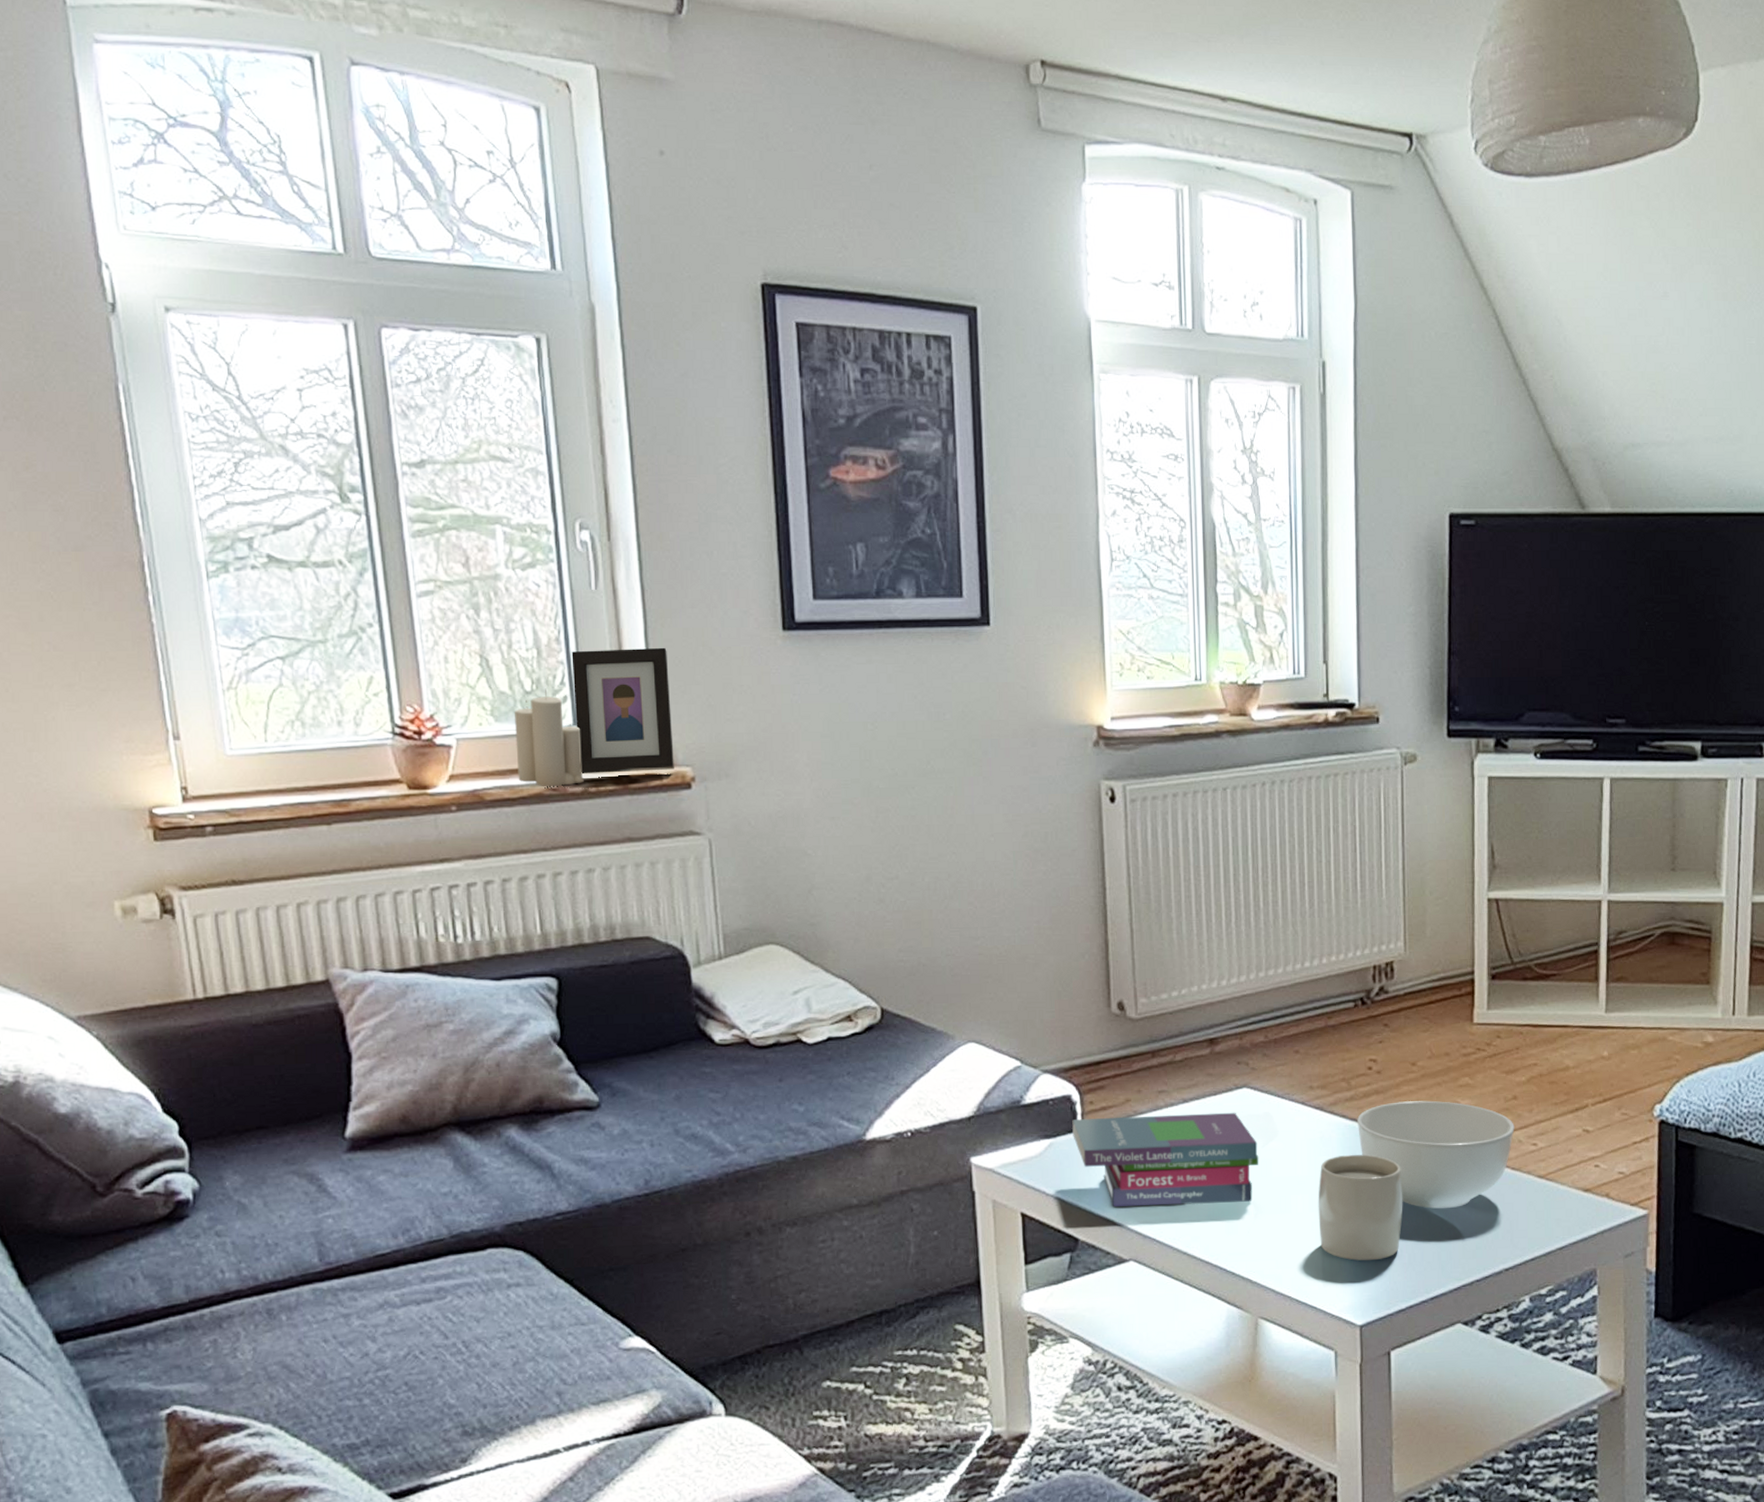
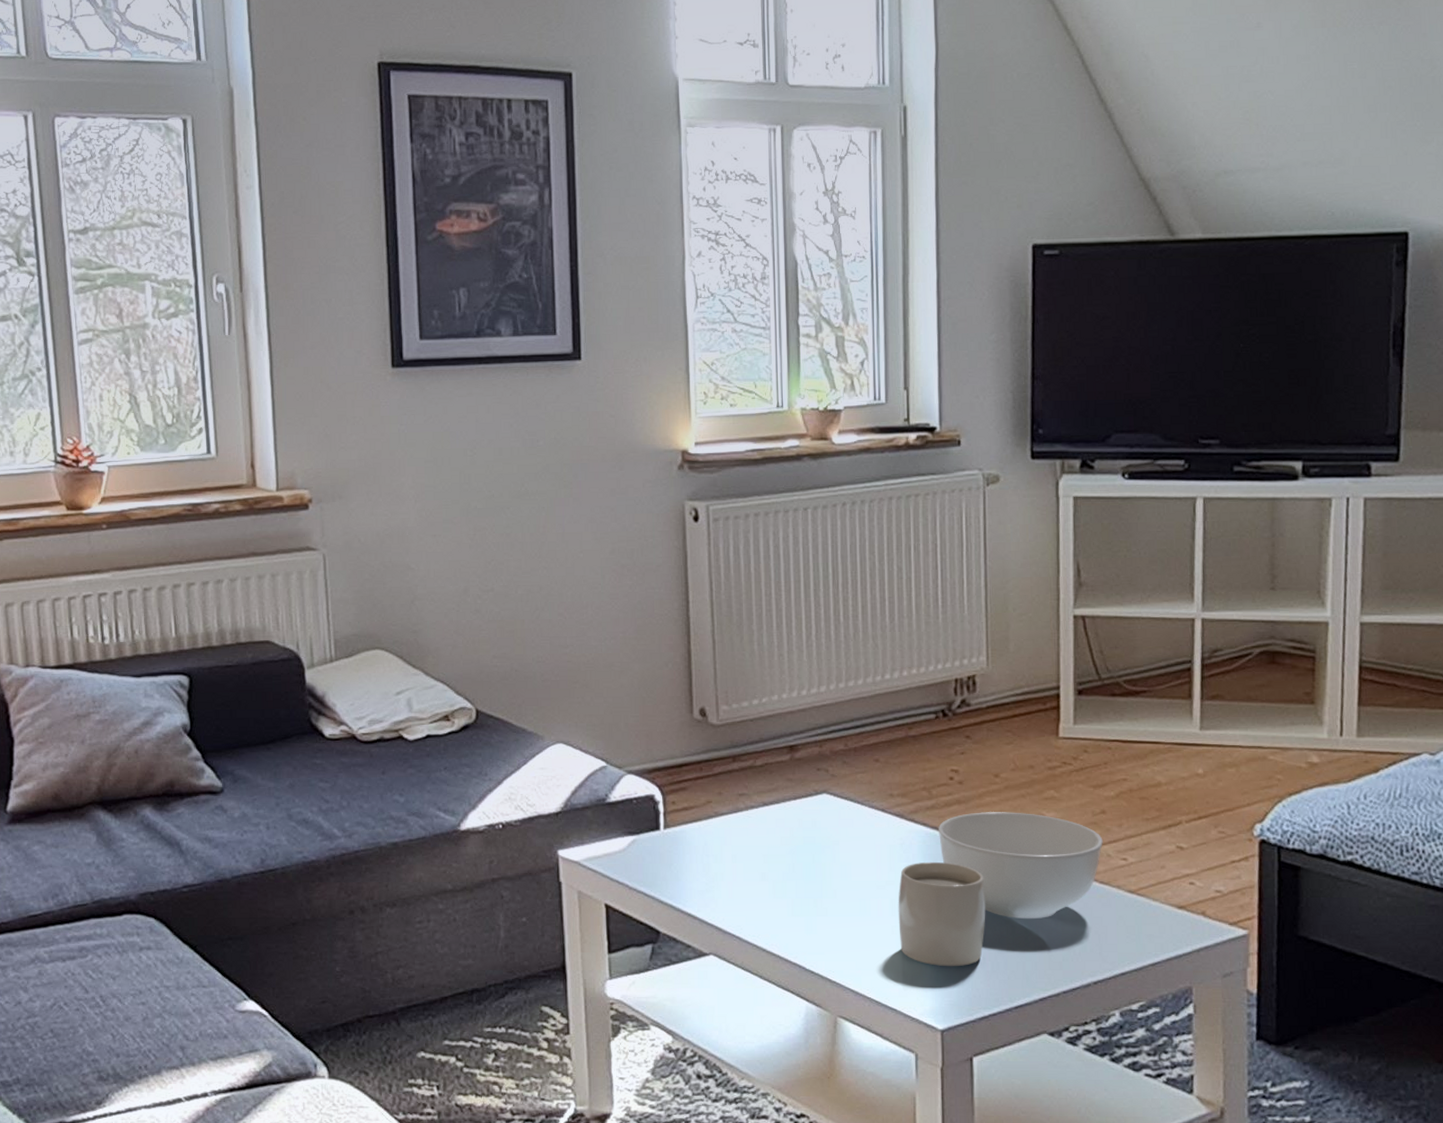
candle: present [515,688,585,787] -> none [158,421,216,508]
picture frame: present [571,647,674,773] -> none [207,384,294,496]
books: present [1072,1112,1259,1207] -> none [655,816,839,903]

